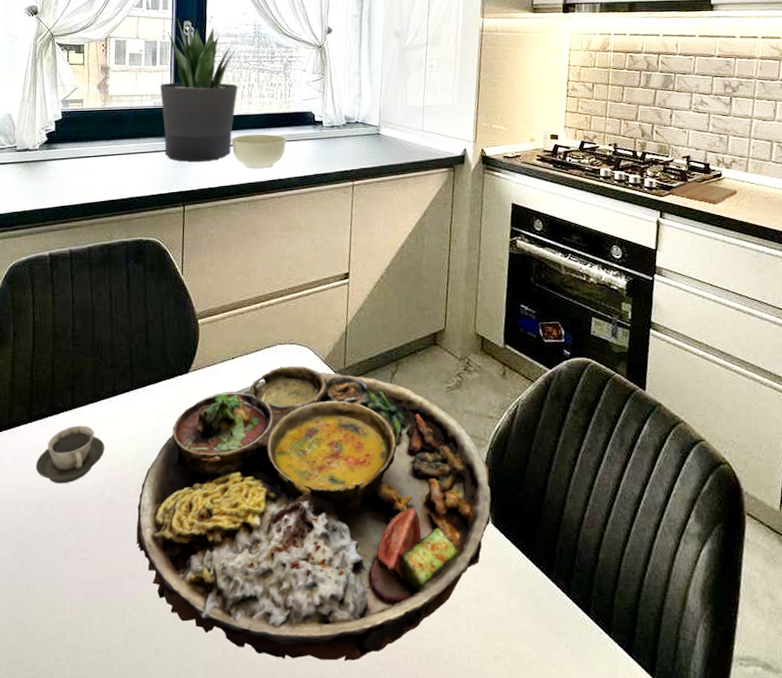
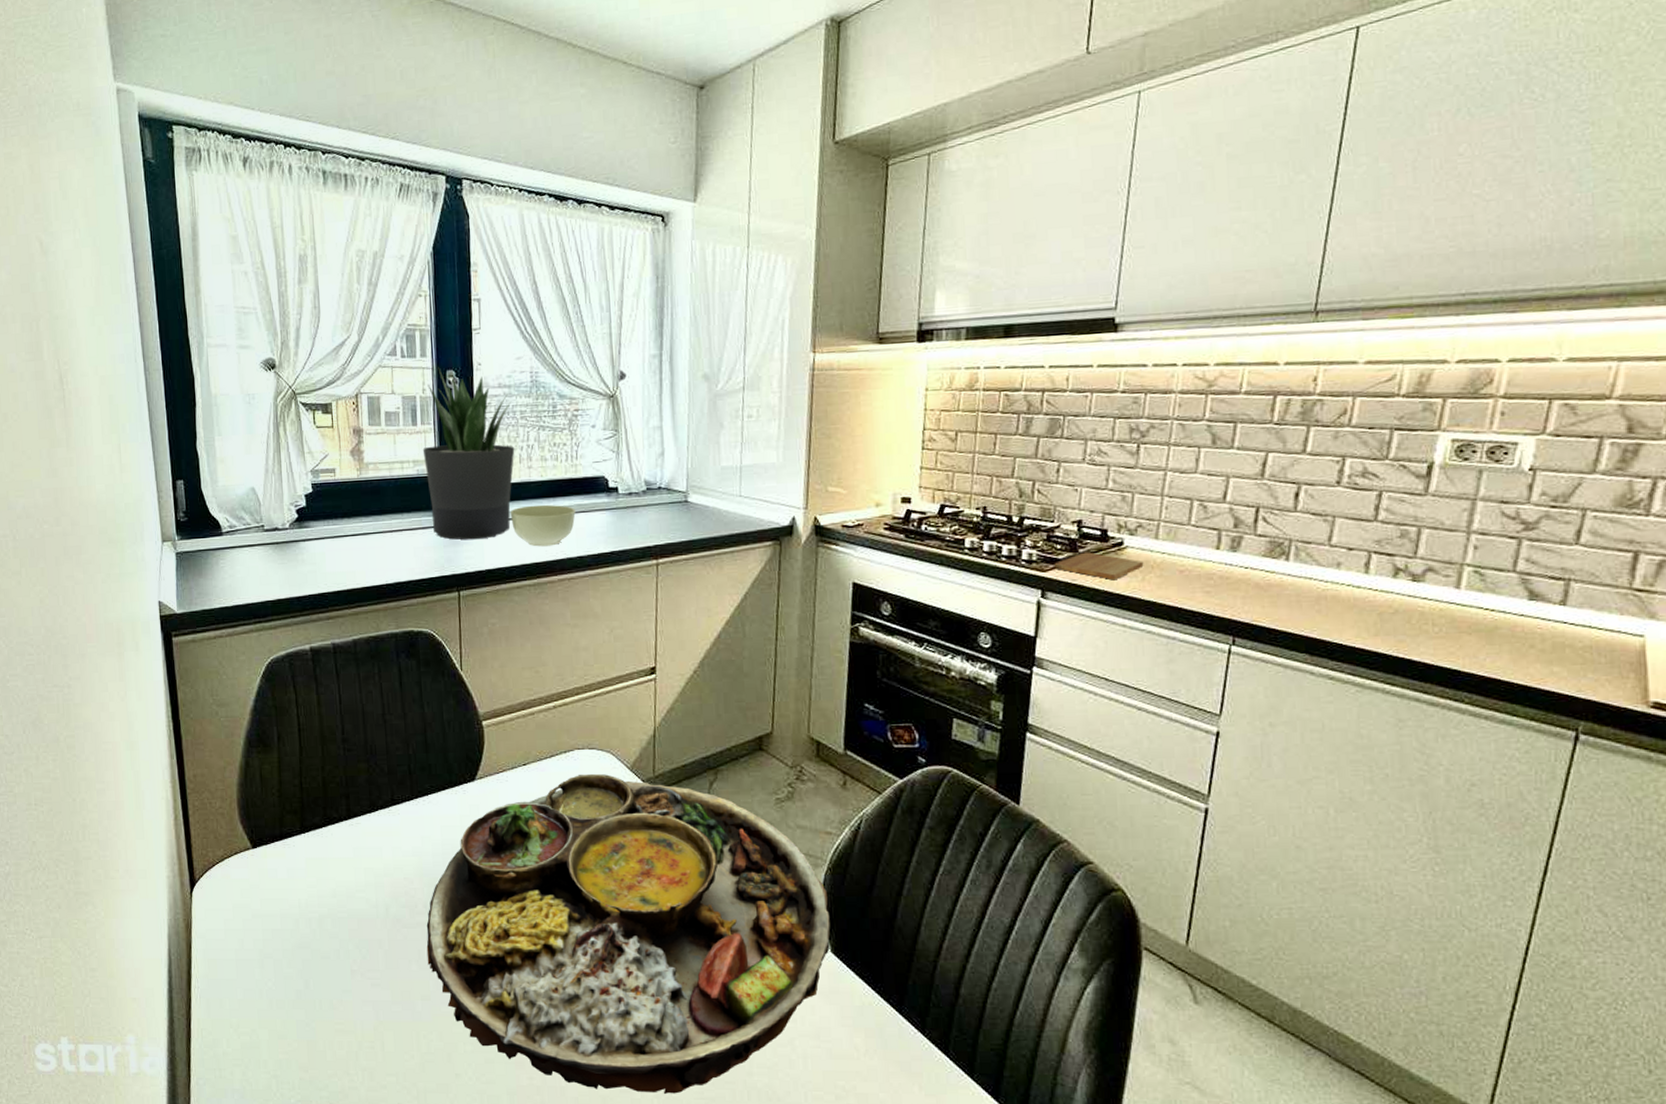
cup: present [35,425,105,484] -> none [312,837,387,899]

